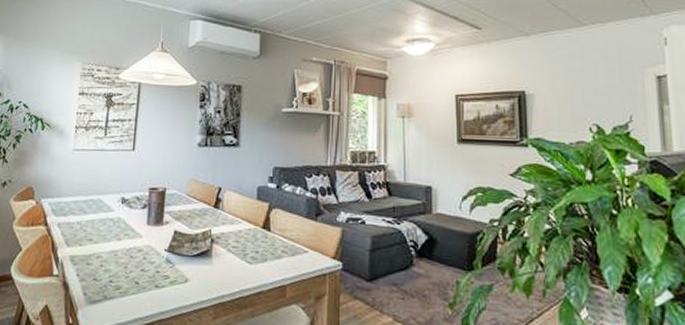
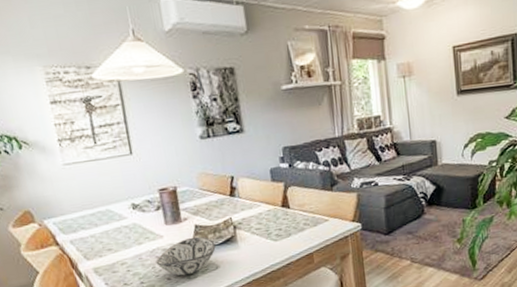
decorative bowl: none [129,242,190,283] -> present [156,236,216,276]

